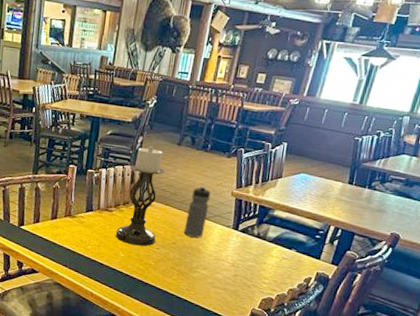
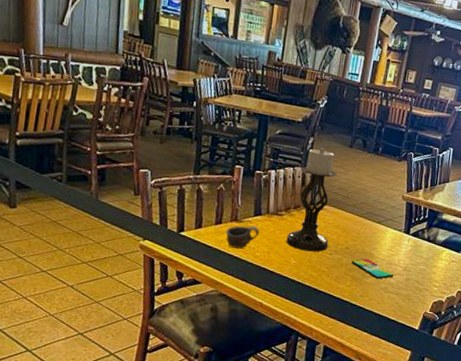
cup: none [60,221,91,242] -> present [225,225,259,249]
smartphone: none [178,254,221,274] -> present [351,258,394,279]
water bottle: present [184,186,211,238] -> none [356,189,383,243]

